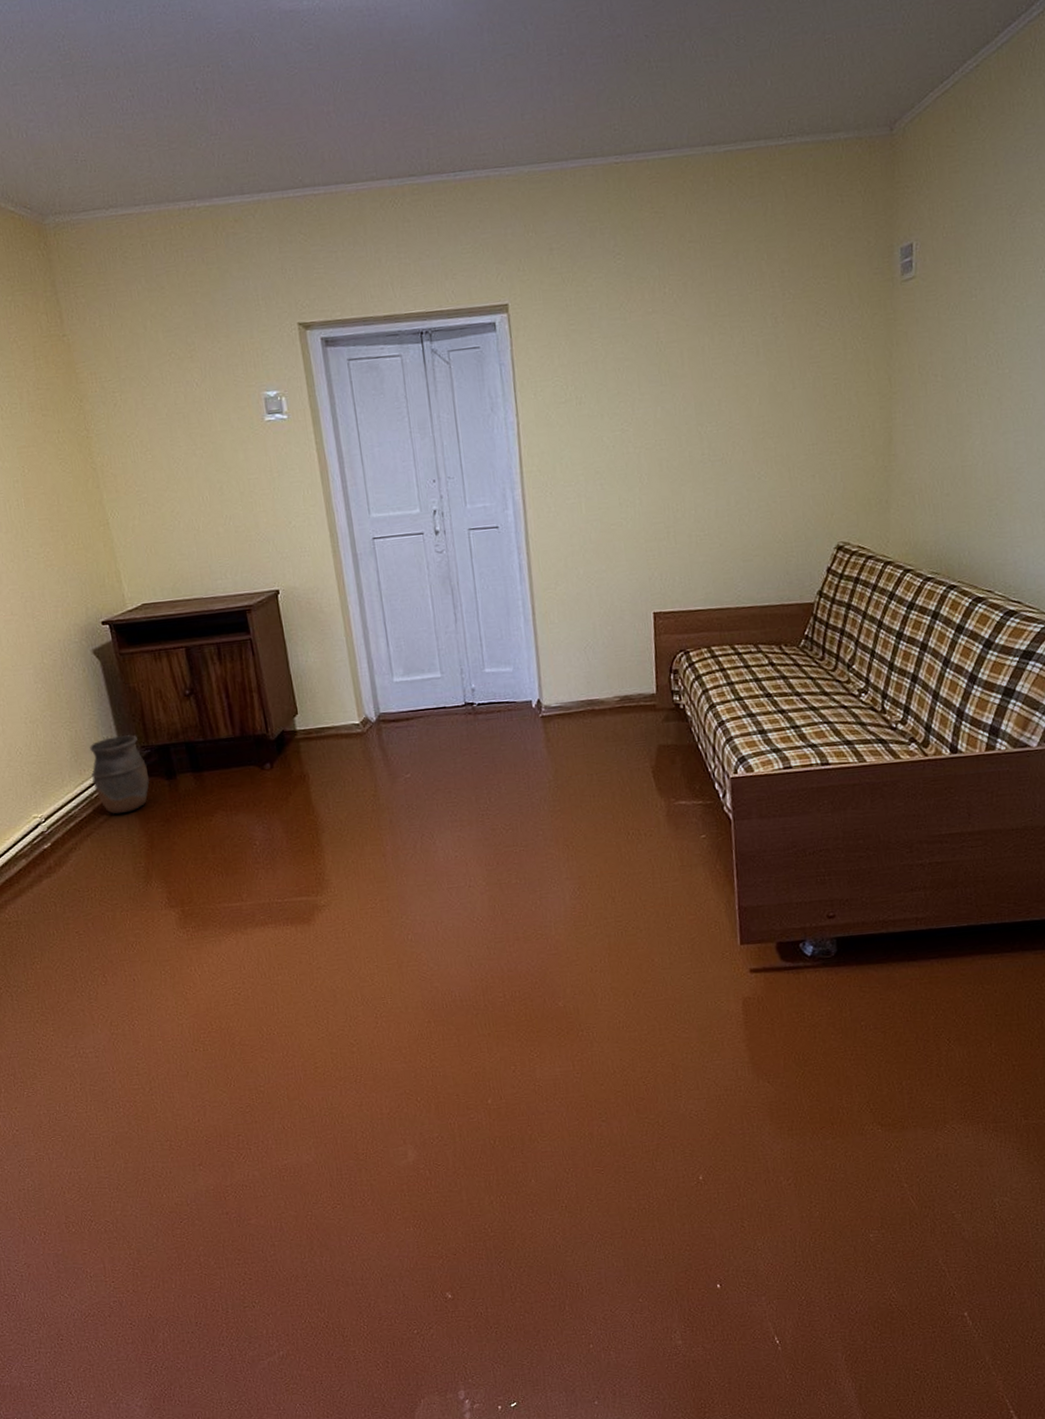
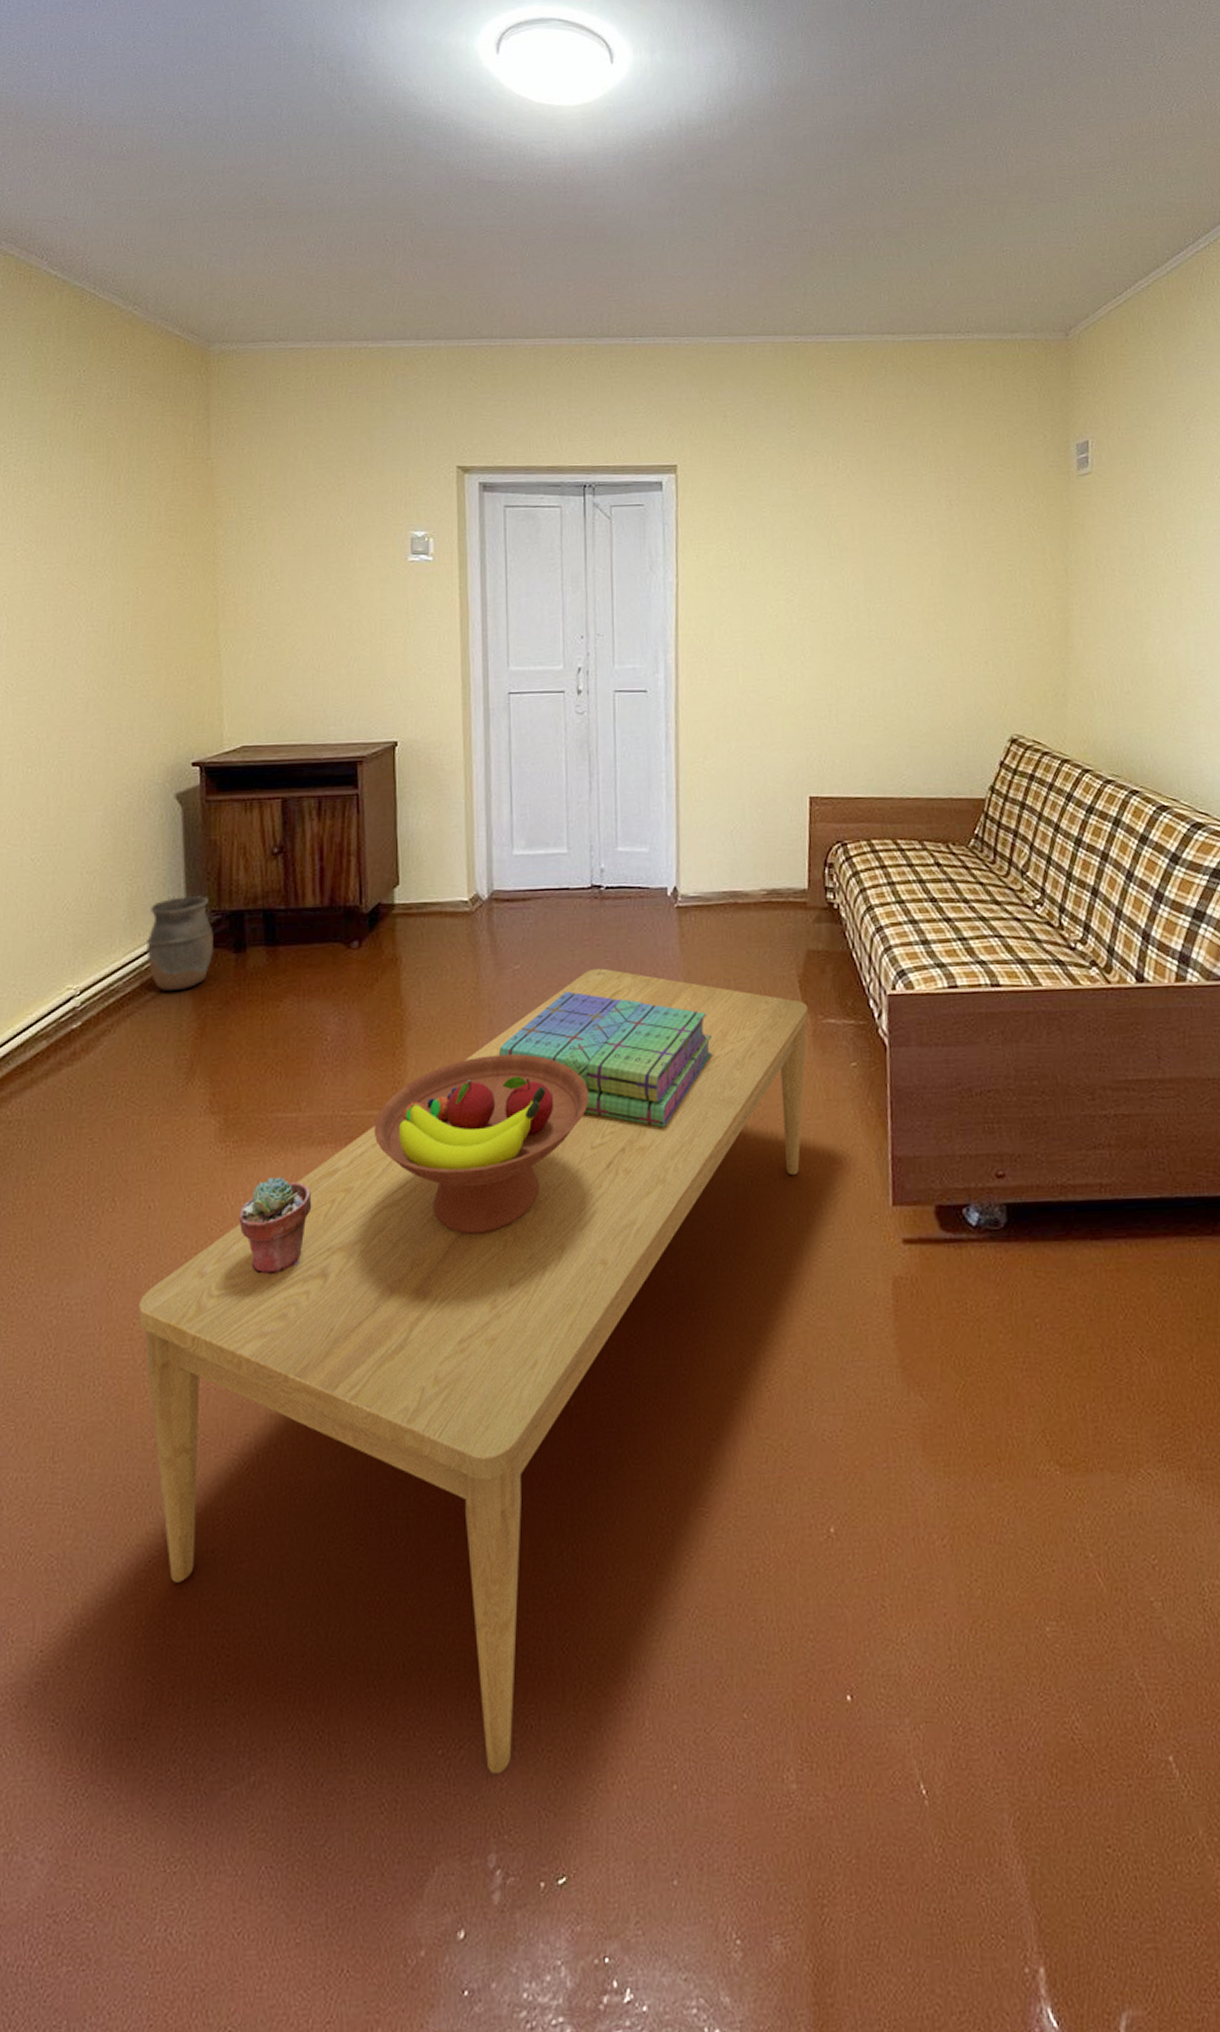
coffee table: none [139,772,663,1344] -> present [139,968,809,1775]
potted succulent: none [206,951,264,1023] -> present [238,1177,312,1274]
fruit bowl: none [304,845,481,986] -> present [373,1054,589,1235]
stack of books: none [401,792,581,896] -> present [499,991,713,1128]

